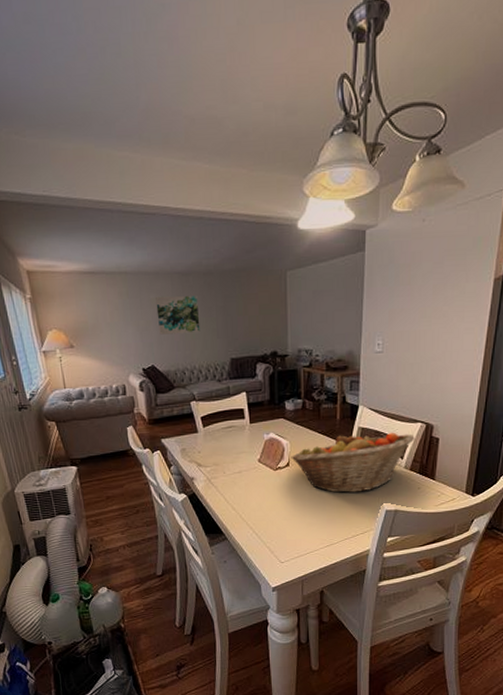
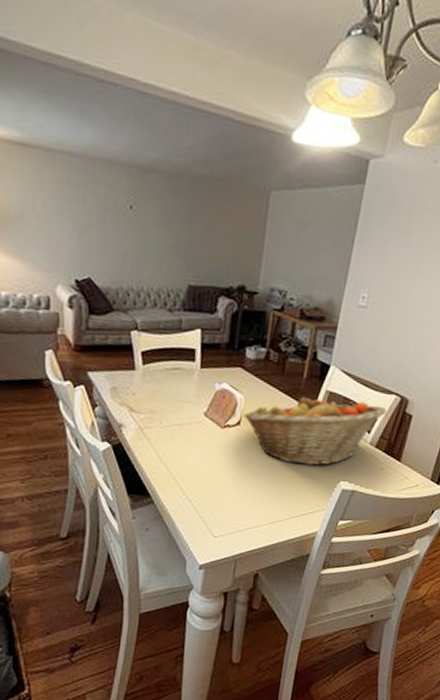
wall art: present [156,295,201,335] -> none [103,191,158,247]

